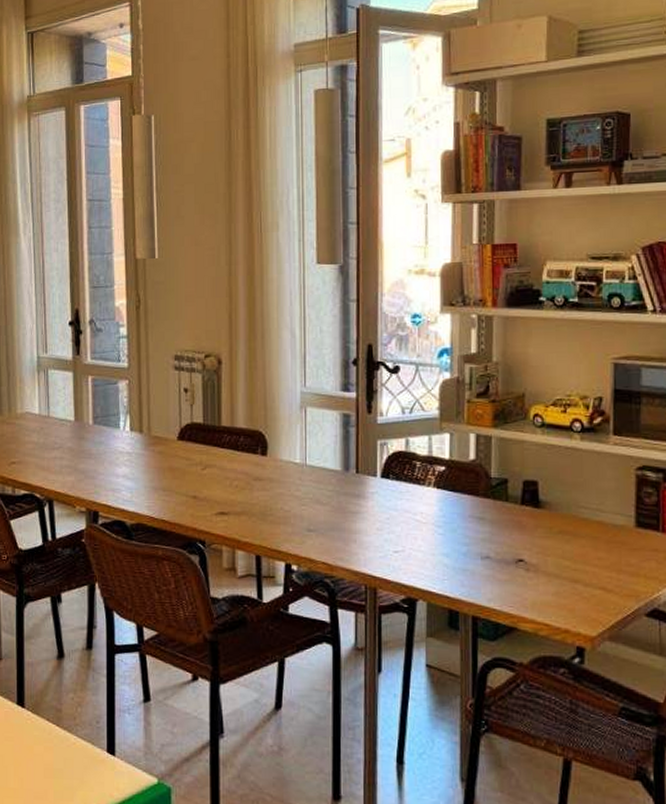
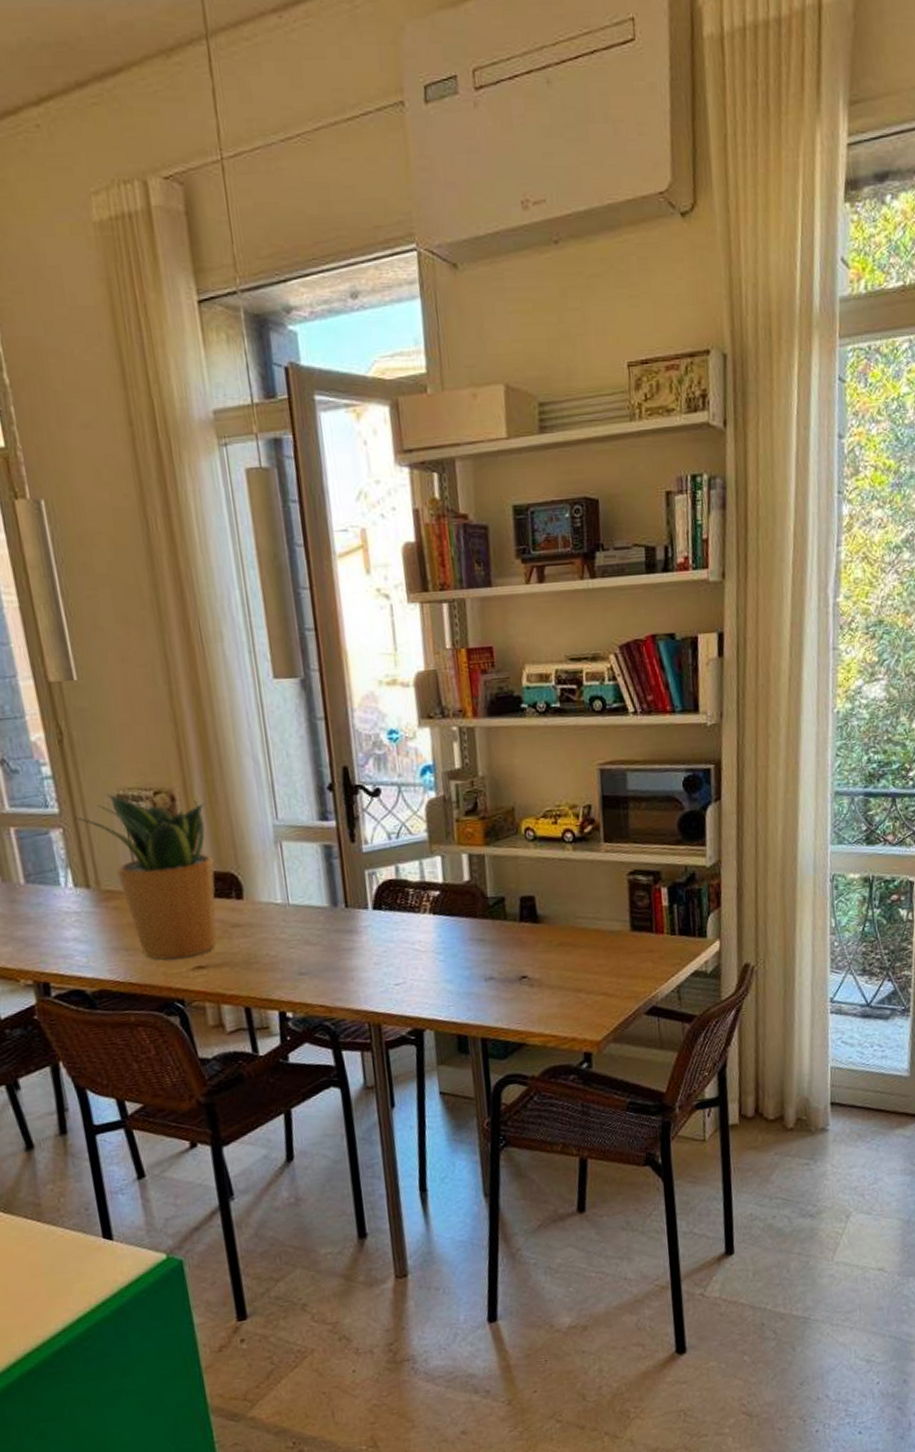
potted plant: none [139,353,246,504] -> present [75,793,217,960]

